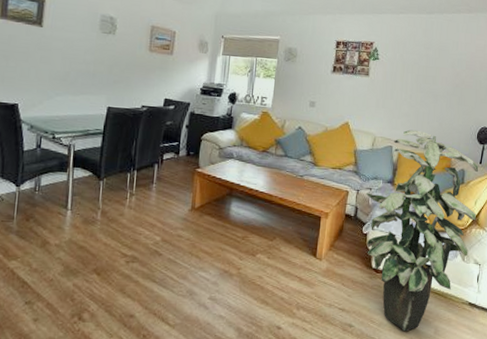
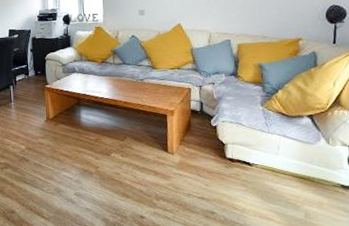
indoor plant: present [365,129,478,332] -> none [208,20,337,216]

